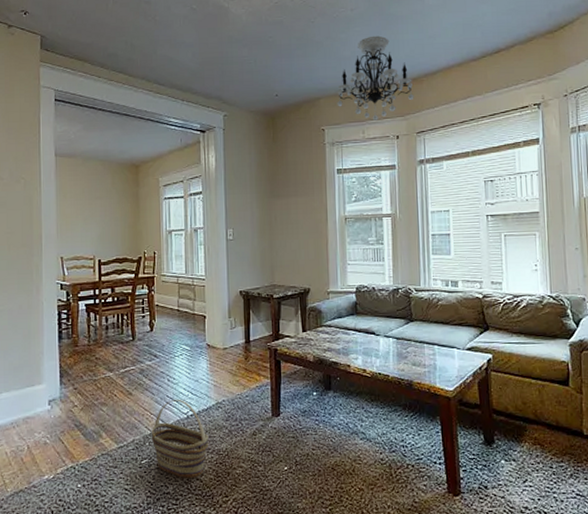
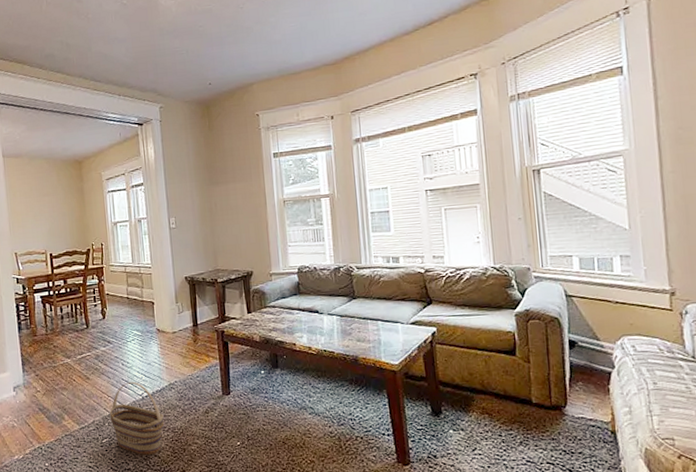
chandelier: present [337,35,414,121] -> none [269,16,347,102]

